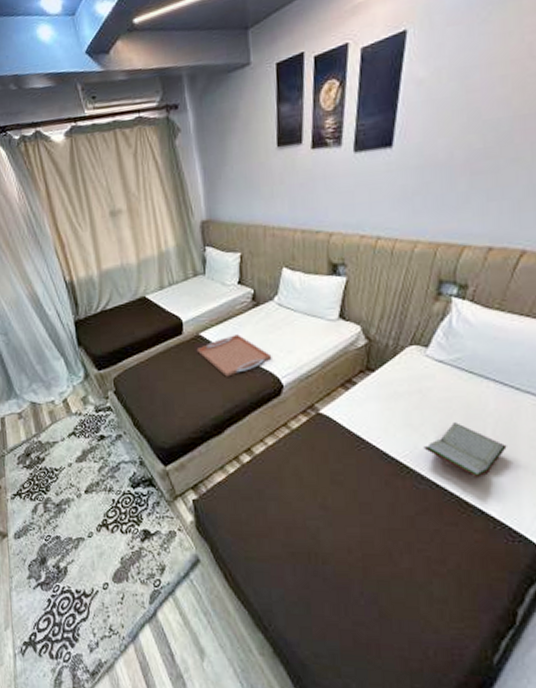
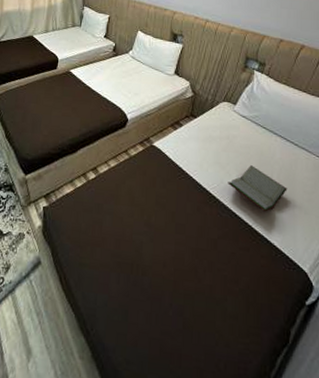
serving tray: present [196,334,272,377] -> none [65,75,122,107]

